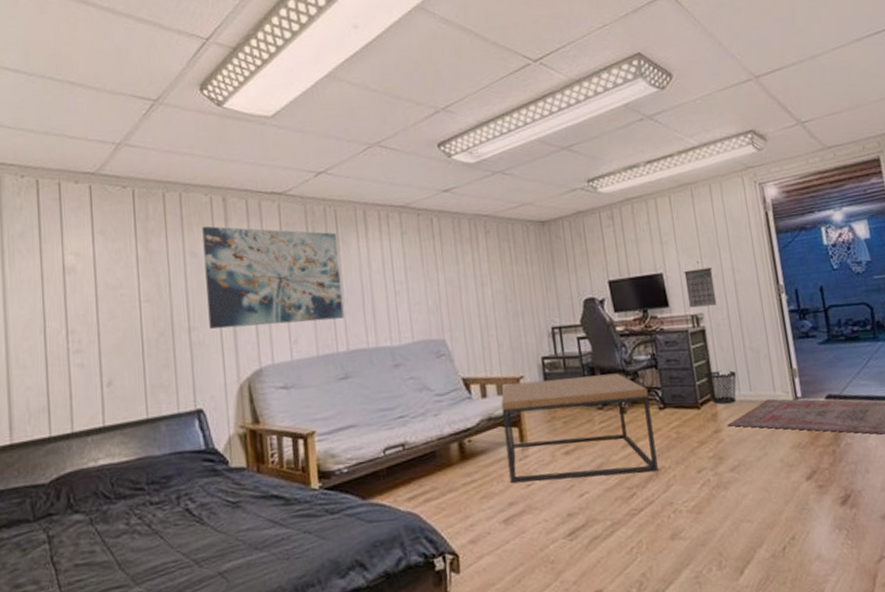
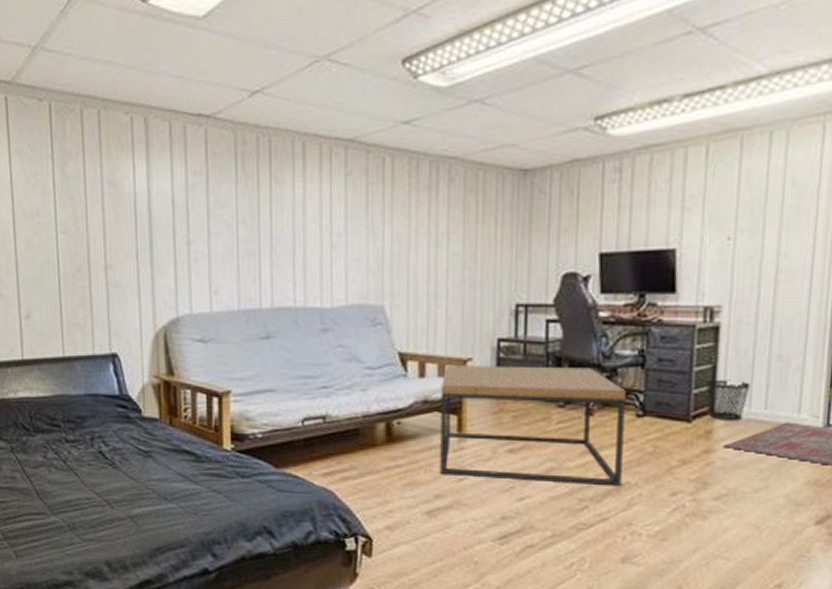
wall art: present [202,226,344,330] -> none [121,151,271,271]
calendar: present [684,267,717,308] -> none [703,247,748,297]

